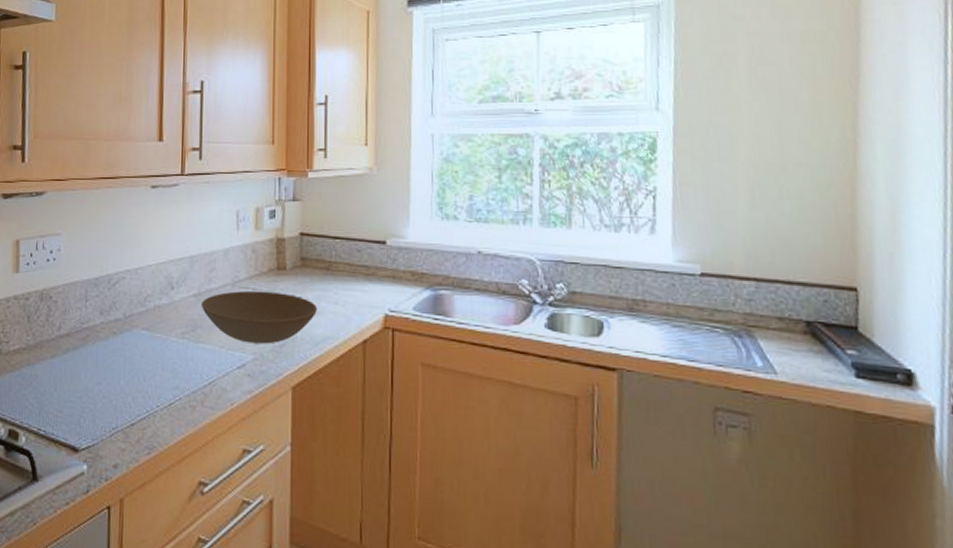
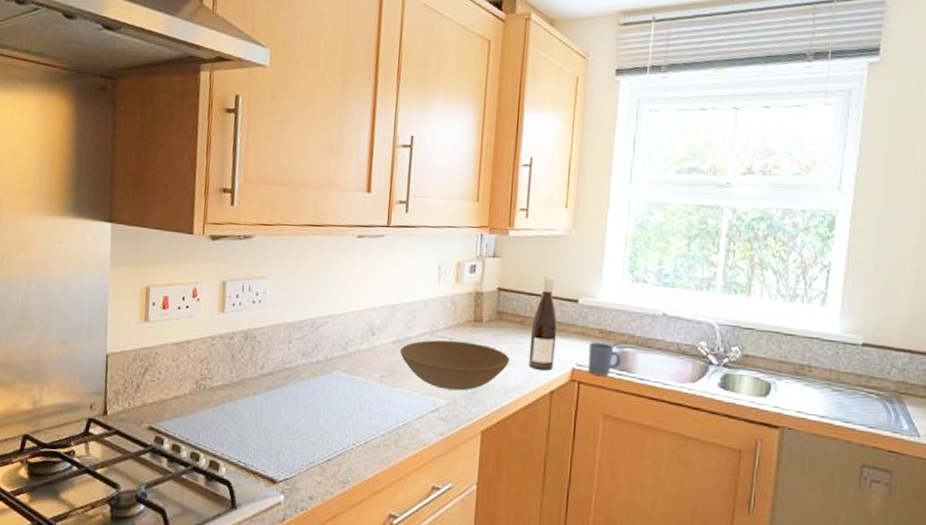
bottle: none [337,217,366,318] -> present [528,275,558,371]
mug: none [401,286,436,321] -> present [587,342,621,376]

